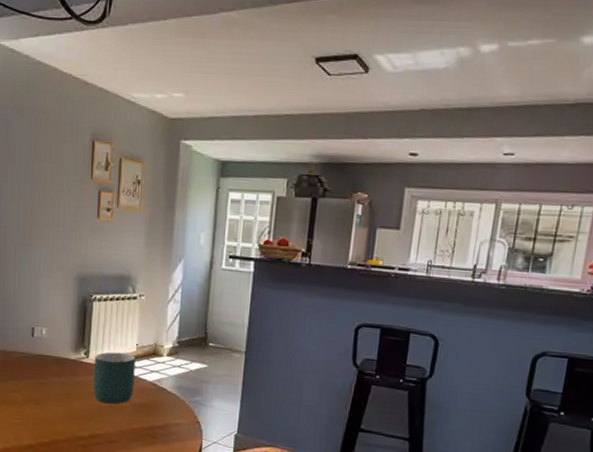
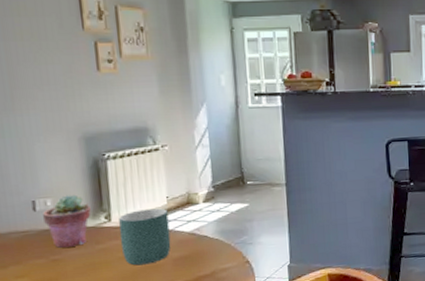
potted succulent: none [38,327,75,374] -> present [43,194,91,248]

